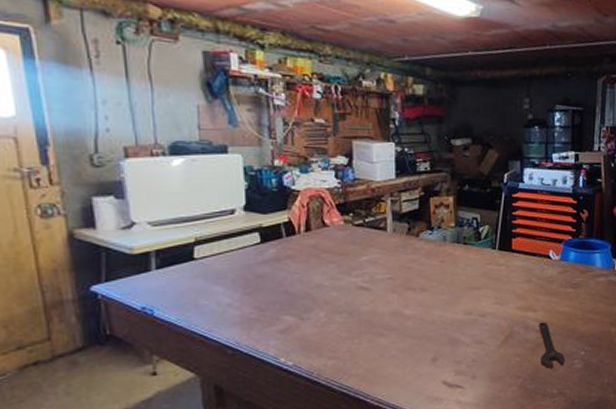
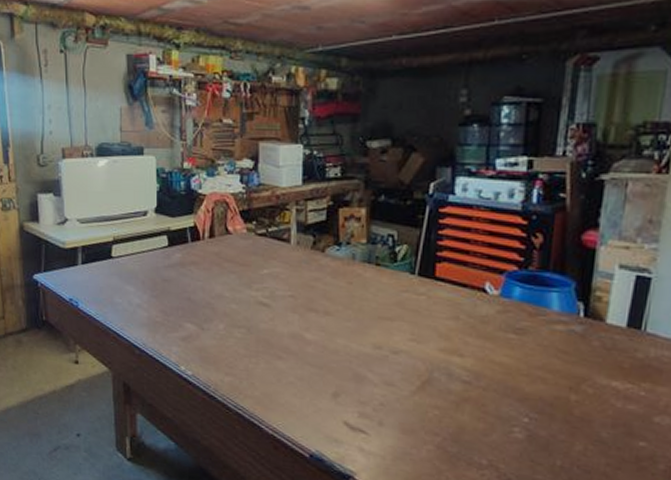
wrench: present [538,322,564,368] -> none [466,371,500,432]

